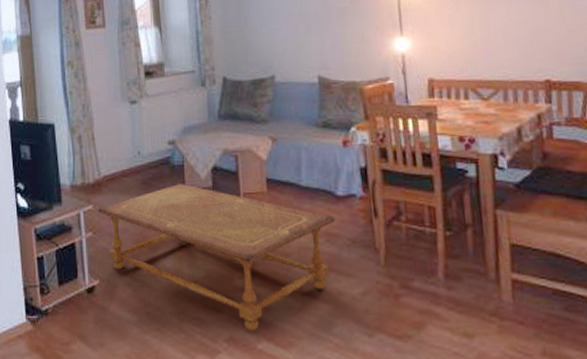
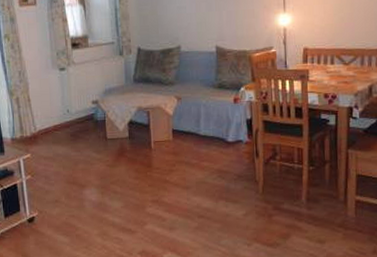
coffee table: present [97,184,335,331] -> none [34,135,226,245]

